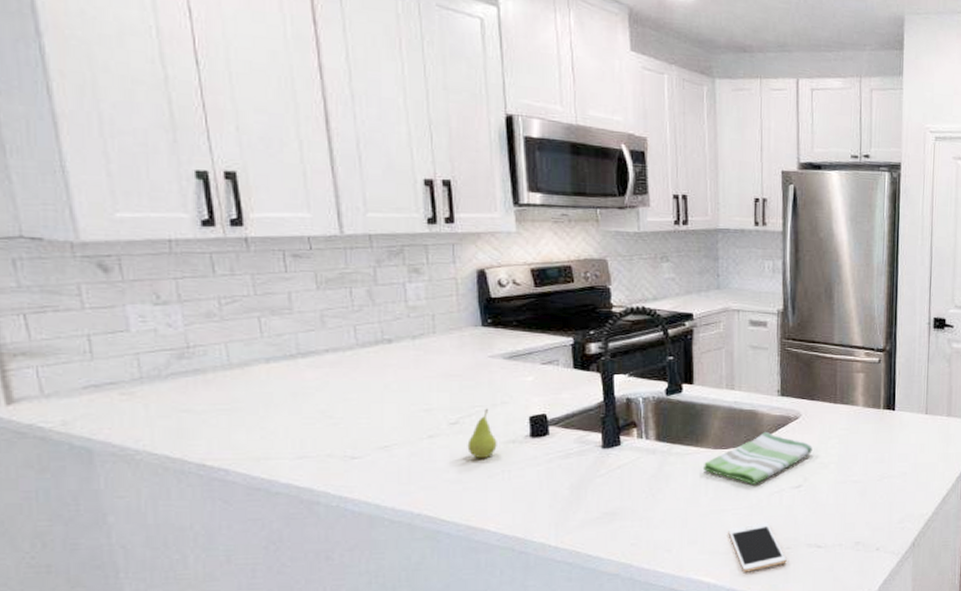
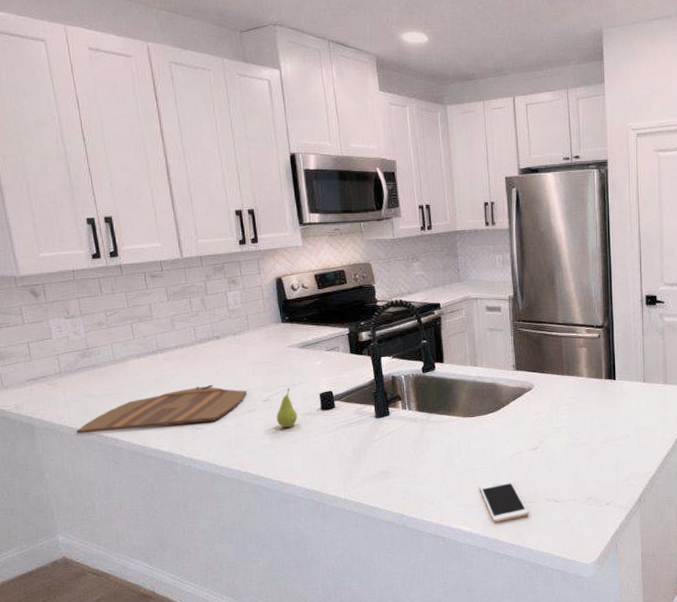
cutting board: none [162,401,428,462] -> present [76,384,248,434]
dish towel: present [702,431,813,485] -> none [455,401,545,447]

